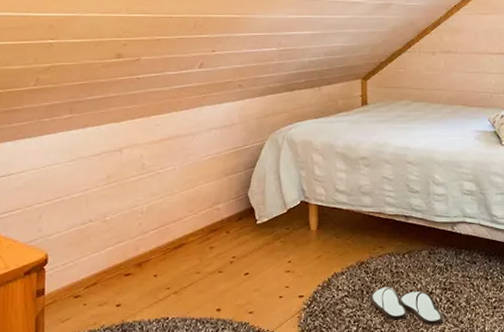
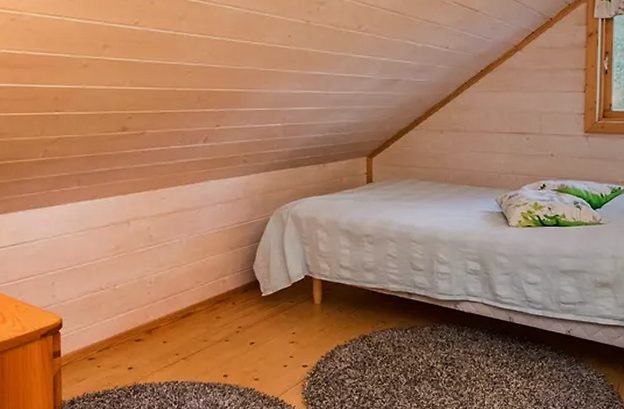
slippers: present [370,287,442,325] -> none [372,360,443,397]

